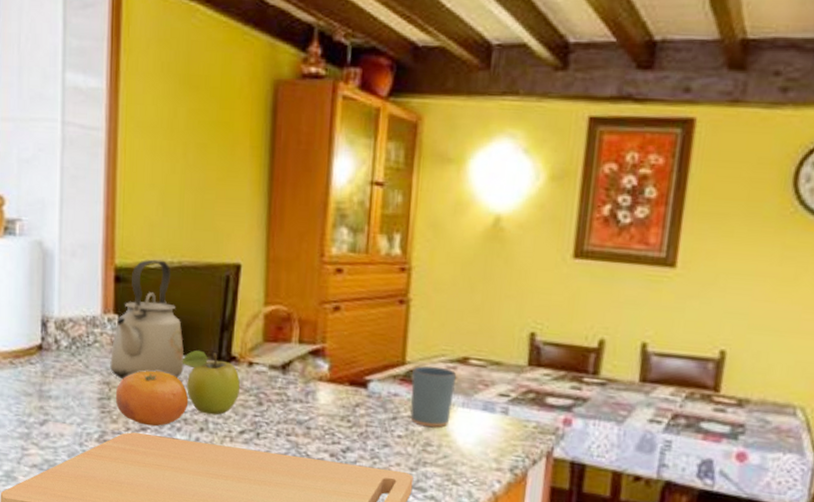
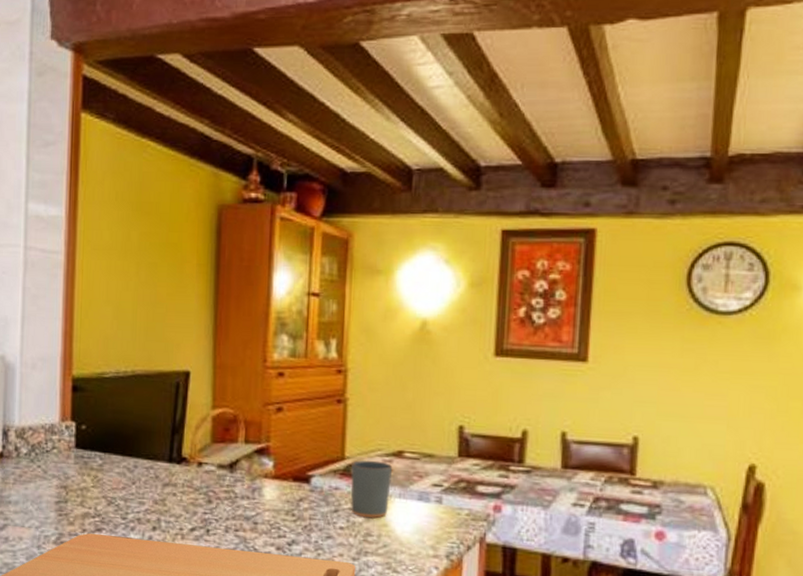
kettle: present [110,259,185,380] -> none [67,369,138,483]
fruit: present [115,370,189,427] -> none [72,473,142,527]
fruit: present [182,350,241,415] -> none [135,452,191,514]

